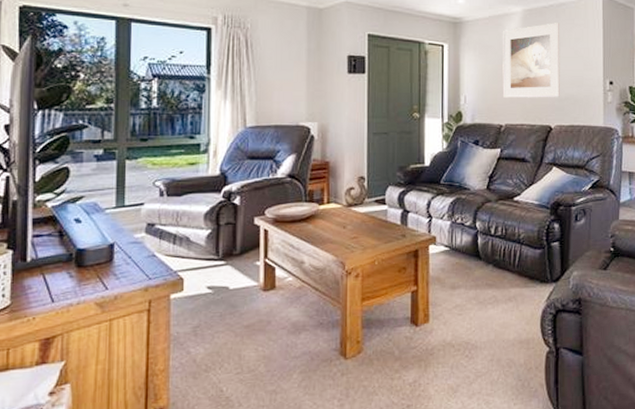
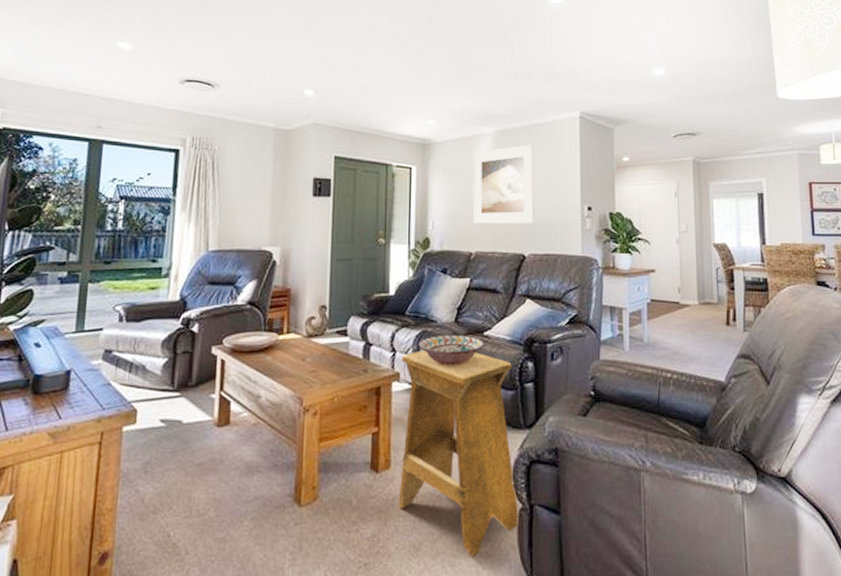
stool: none [437,216,546,396] -> present [398,351,518,558]
decorative bowl: none [453,201,514,228] -> present [418,334,484,365]

